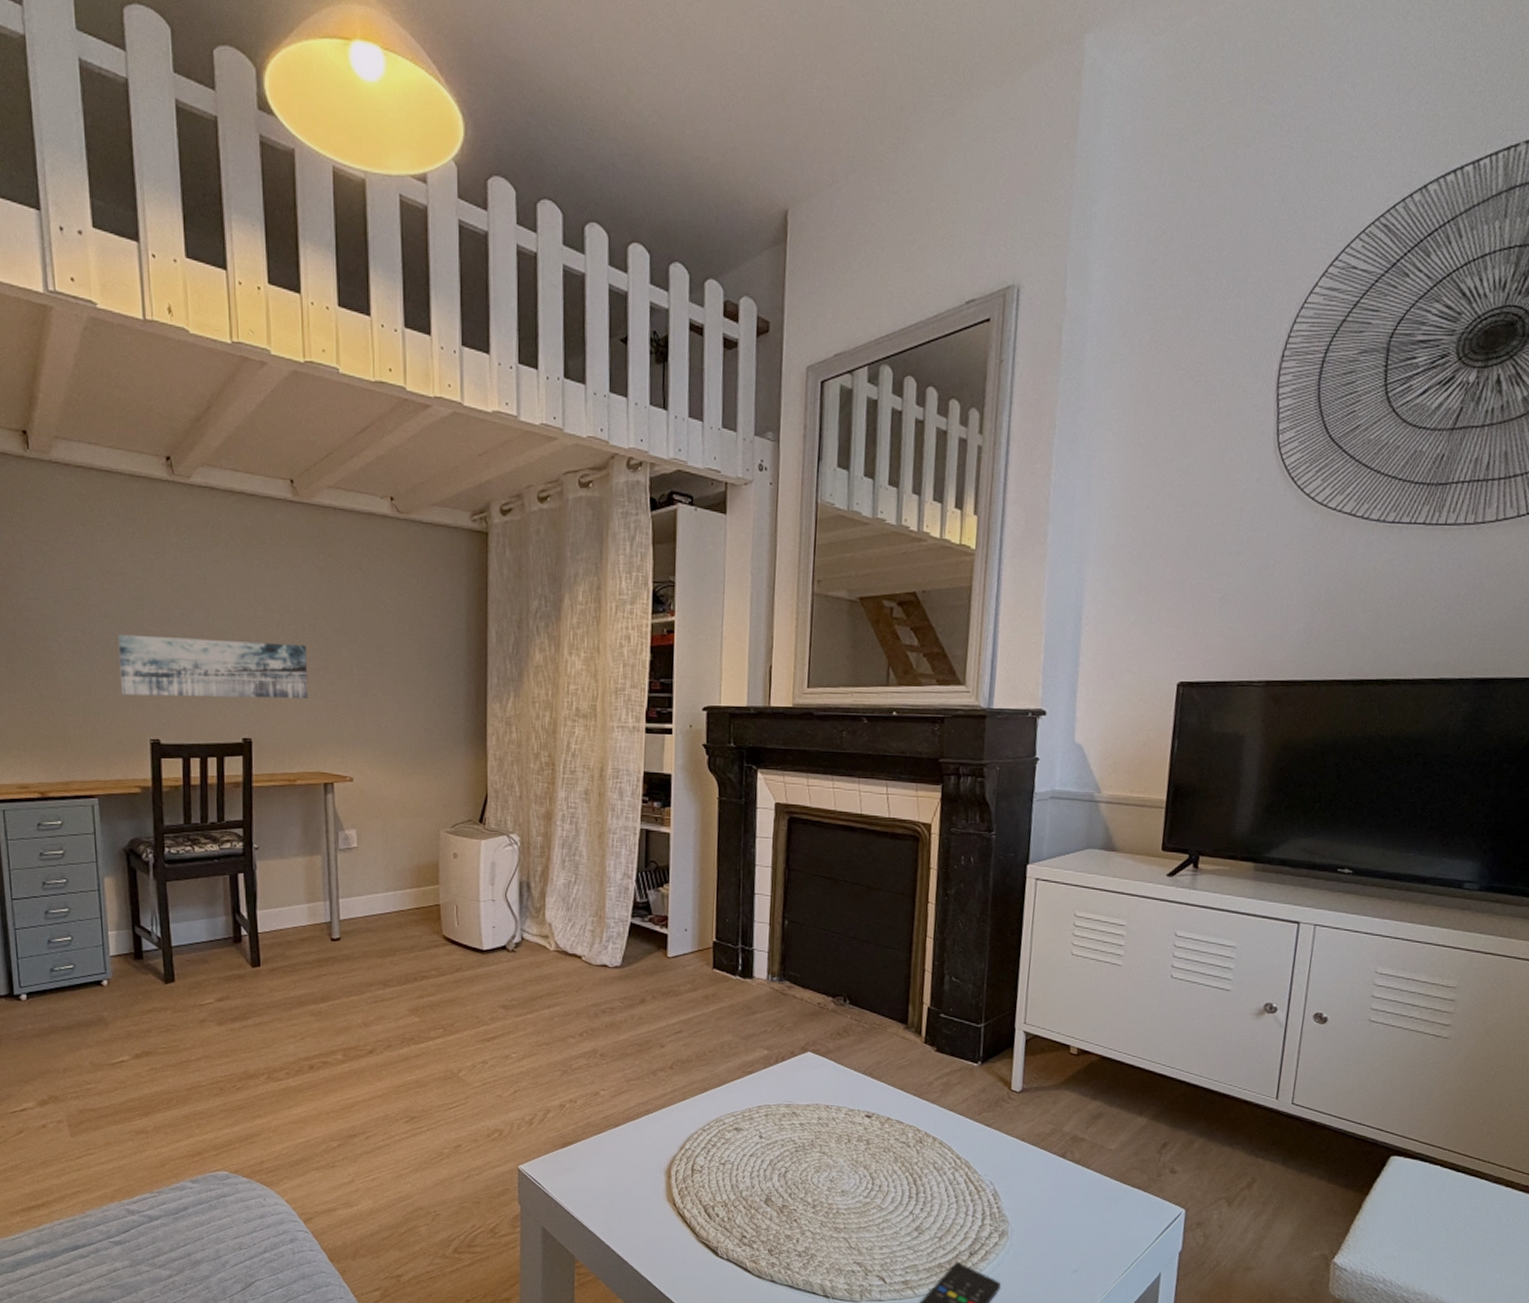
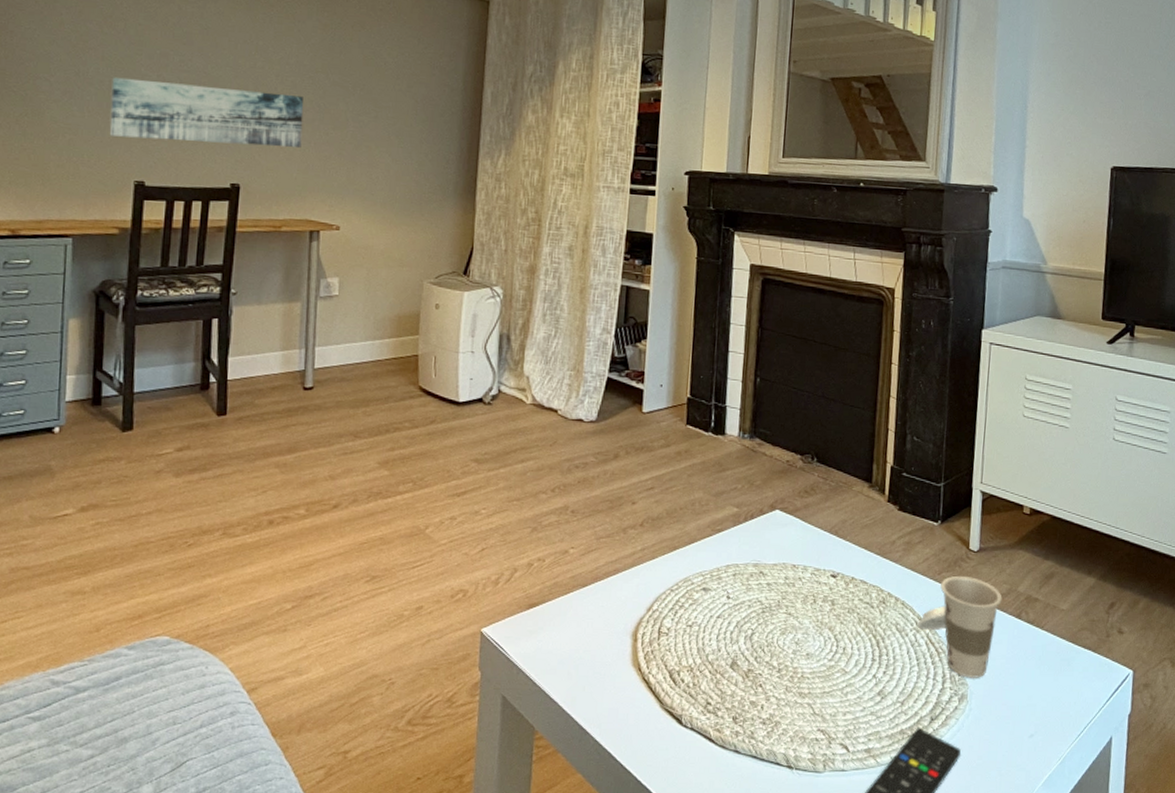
cup: none [957,1115,1046,1216] -> present [918,575,1002,678]

